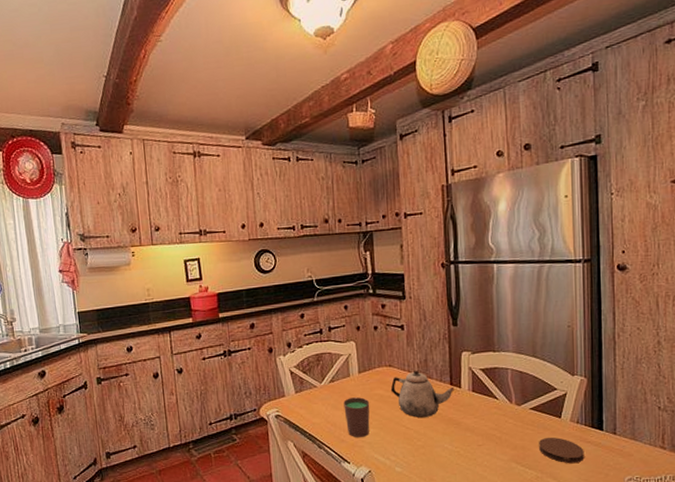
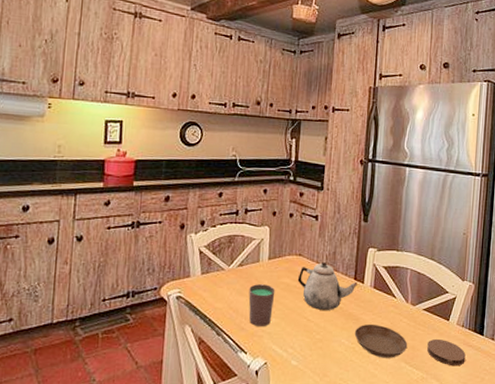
saucer: none [457,427,517,460] -> present [354,323,408,358]

